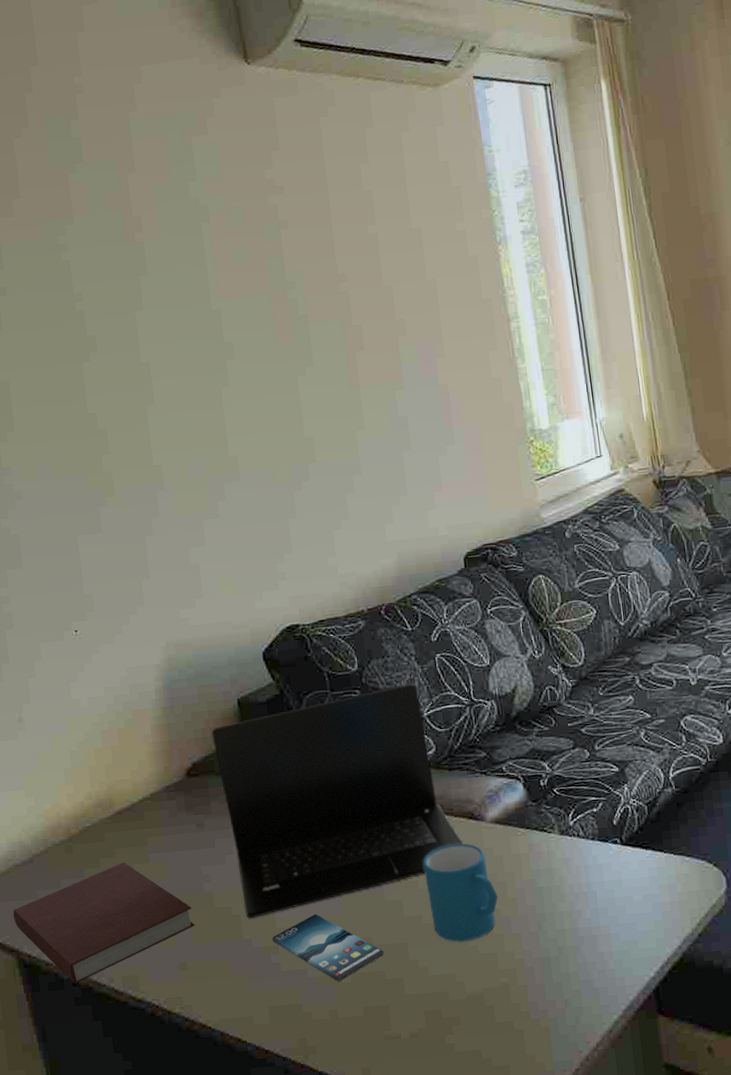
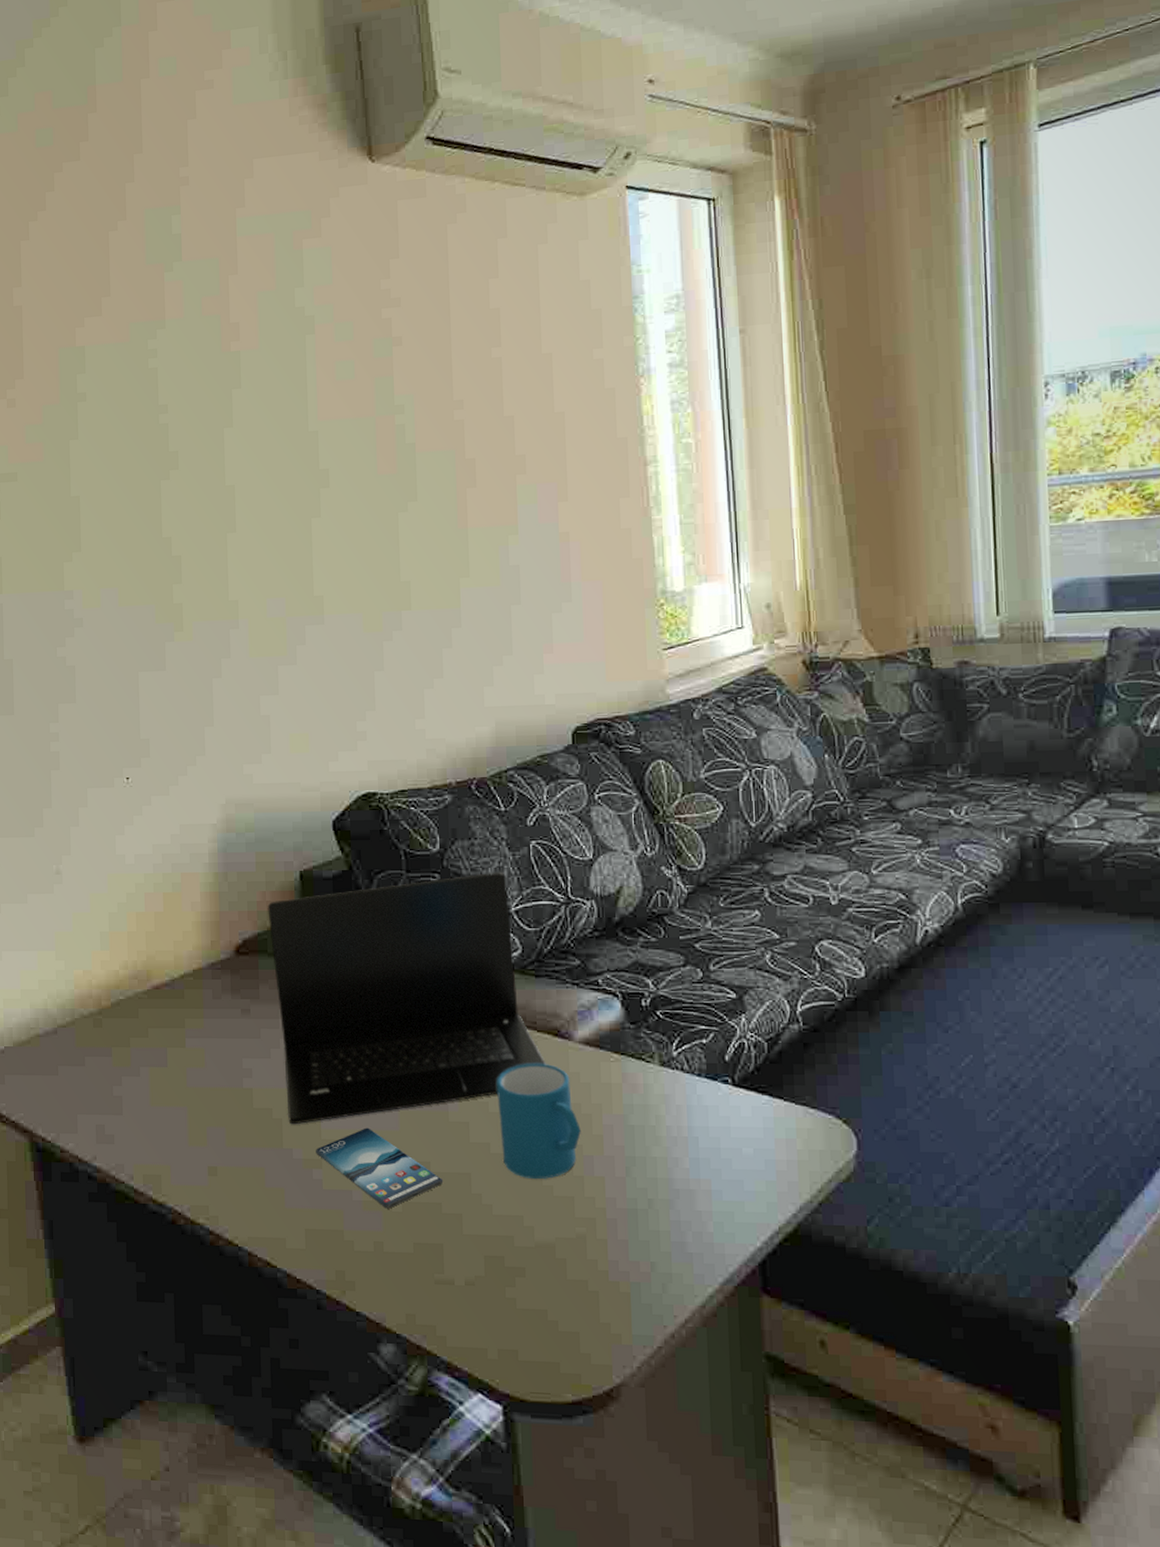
notebook: present [13,862,195,984] -> none [30,1044,230,1177]

